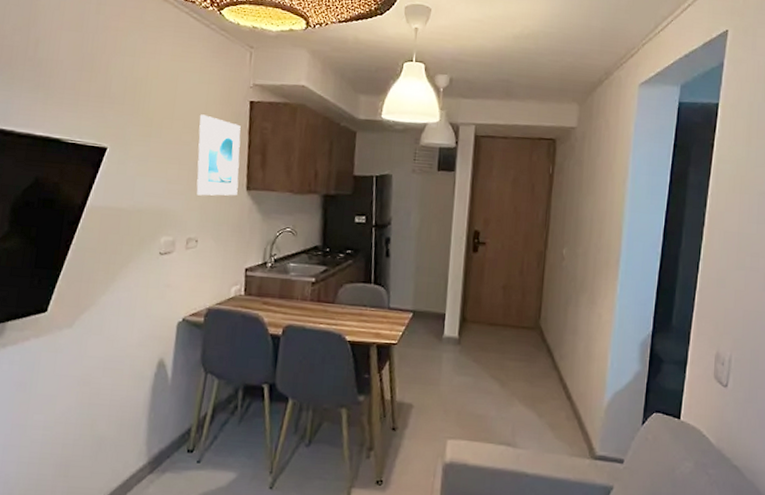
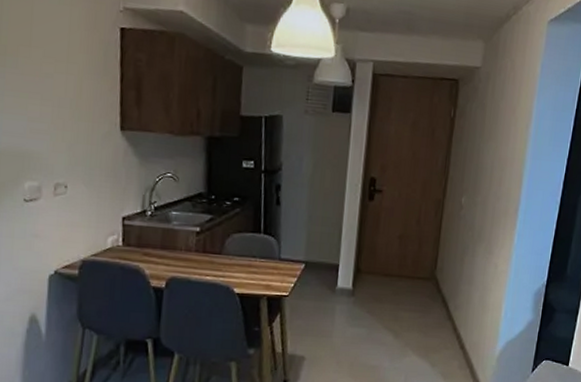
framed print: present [196,114,241,196] -> none [62,41,111,137]

